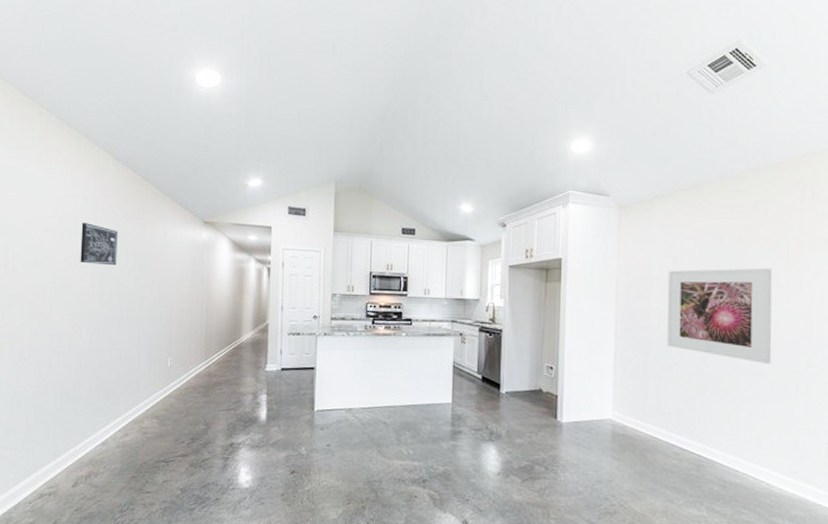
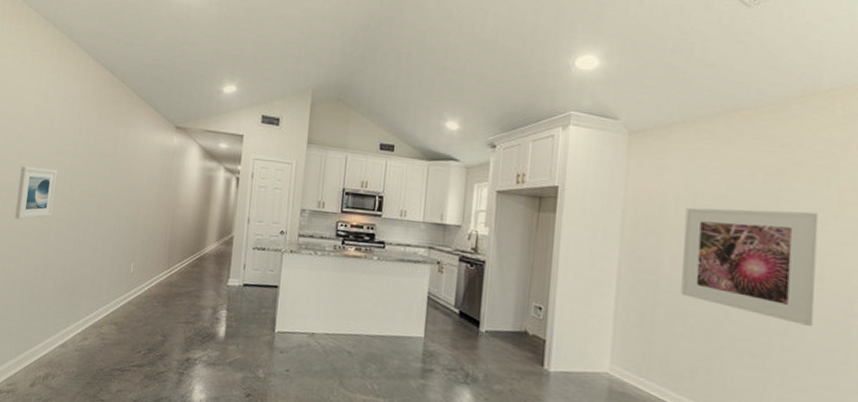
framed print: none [42,269,84,323] -> present [15,166,58,220]
wall art: present [80,223,118,266] -> none [54,122,92,167]

